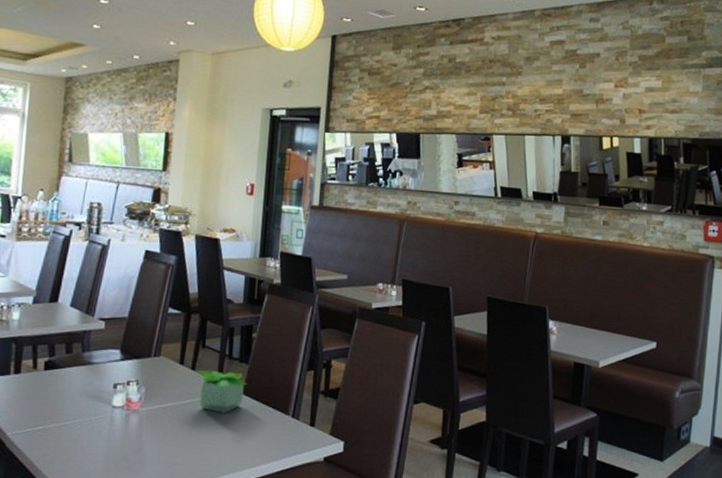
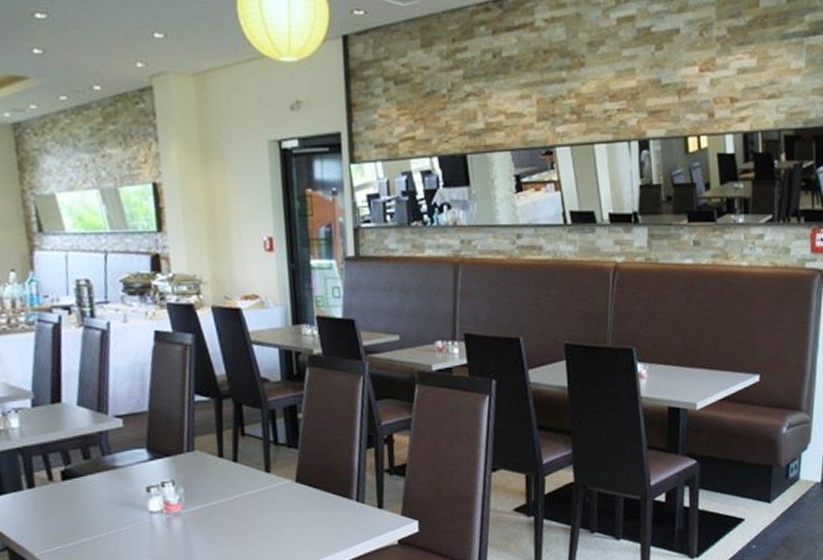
potted plant: present [194,370,248,413] -> none [237,459,301,506]

